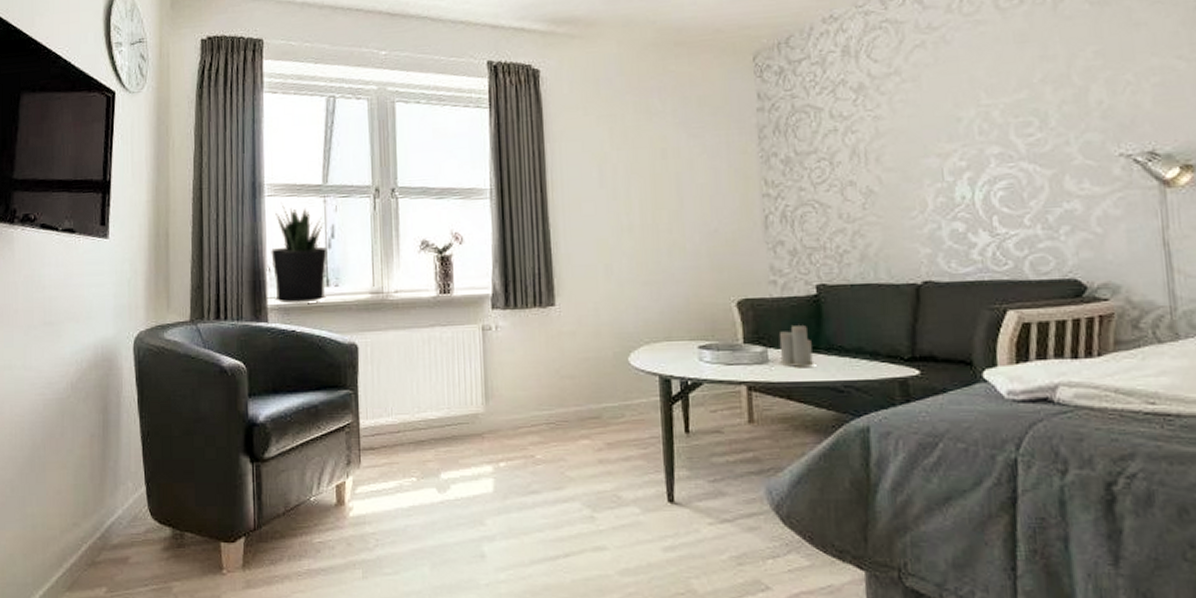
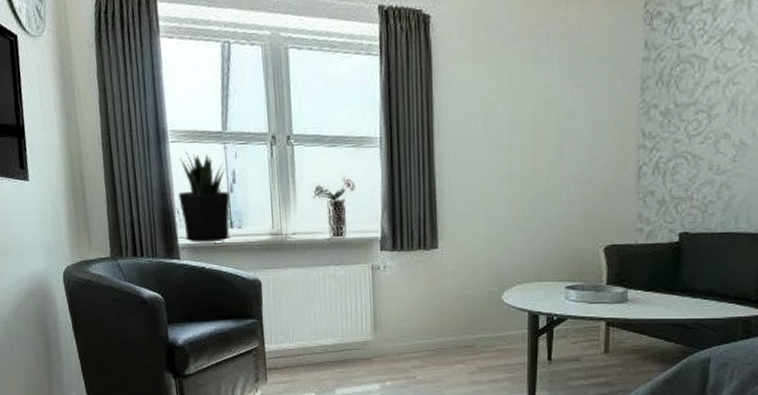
candle: present [779,322,815,367] -> none [637,267,669,306]

